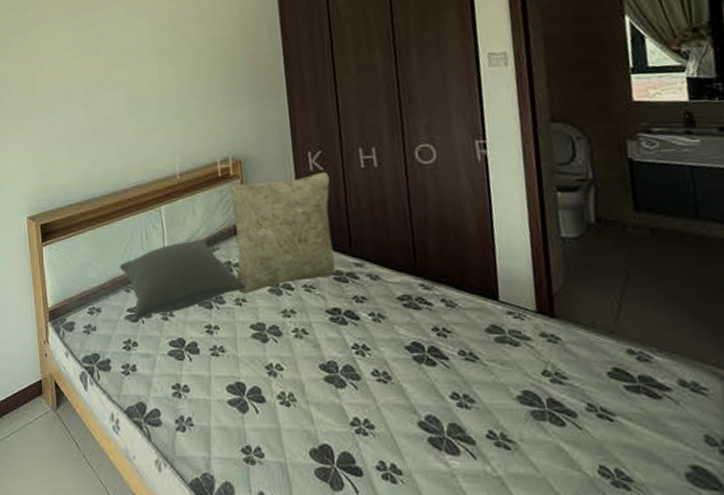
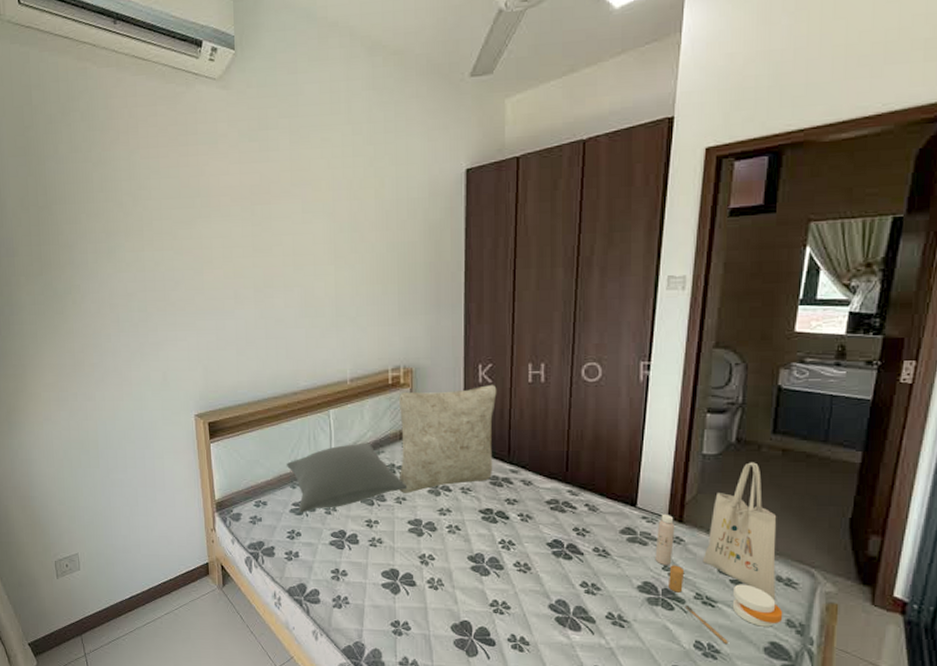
tote bag: none [527,244,700,470] -> present [655,462,783,645]

